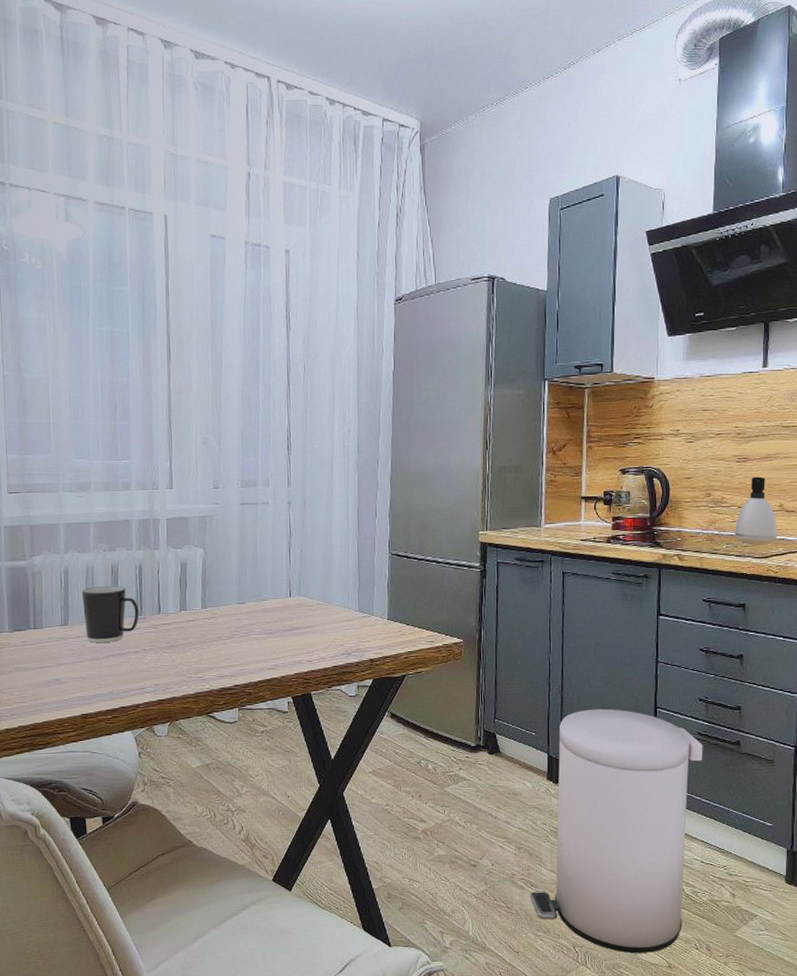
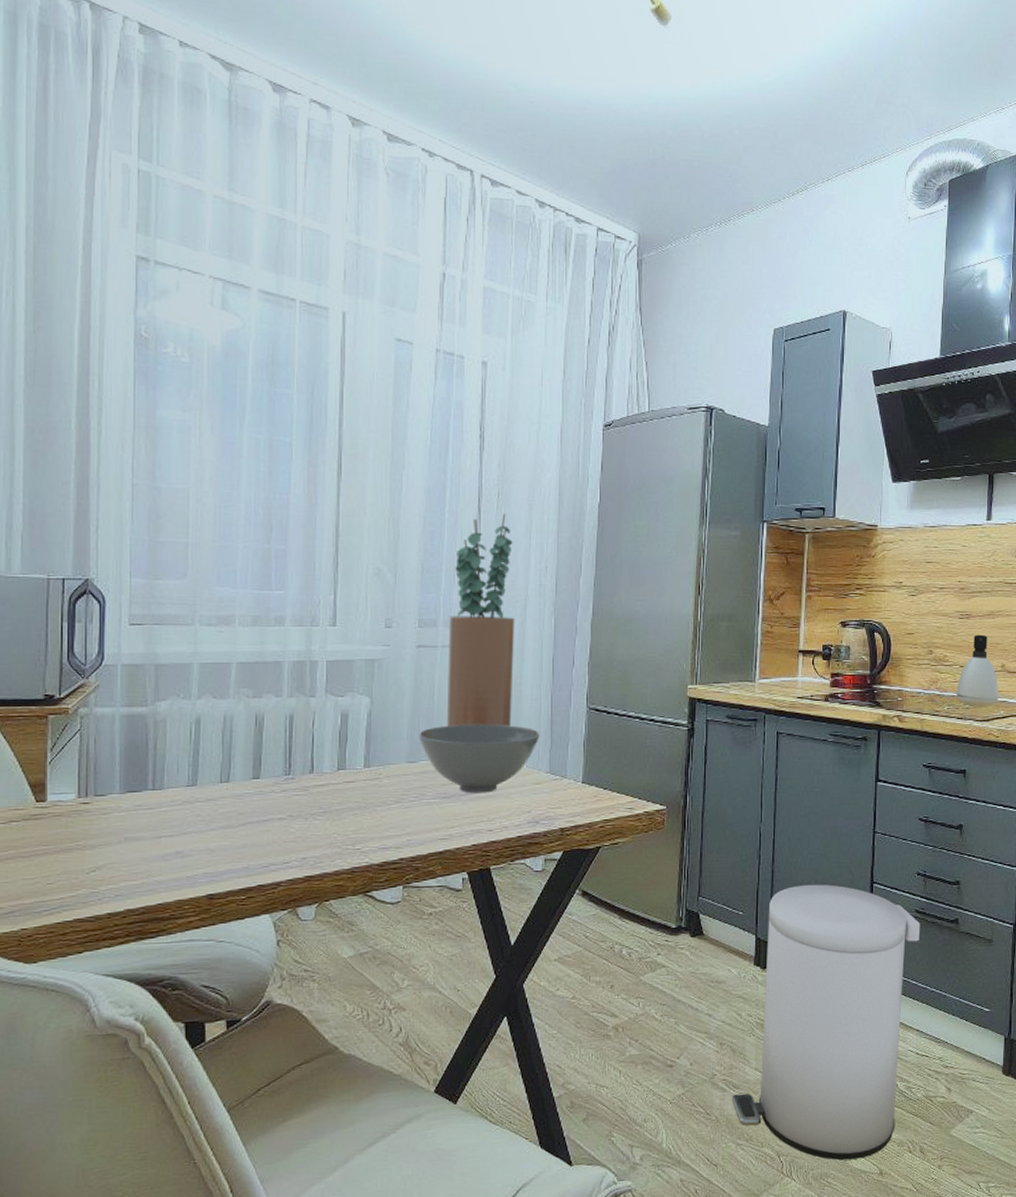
mug: present [81,586,139,643] -> none [216,739,287,807]
bowl: none [246,569,349,630] -> present [419,724,540,793]
vase: none [267,384,324,572] -> present [446,513,515,727]

